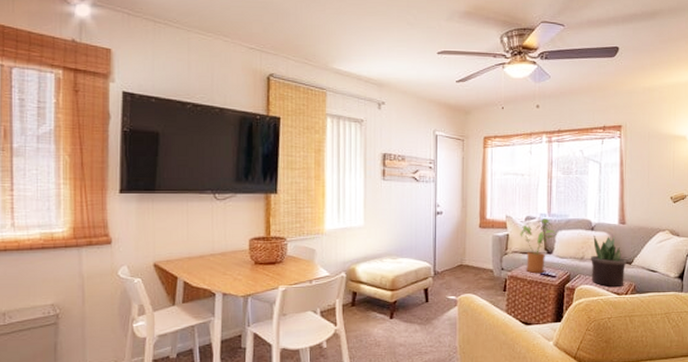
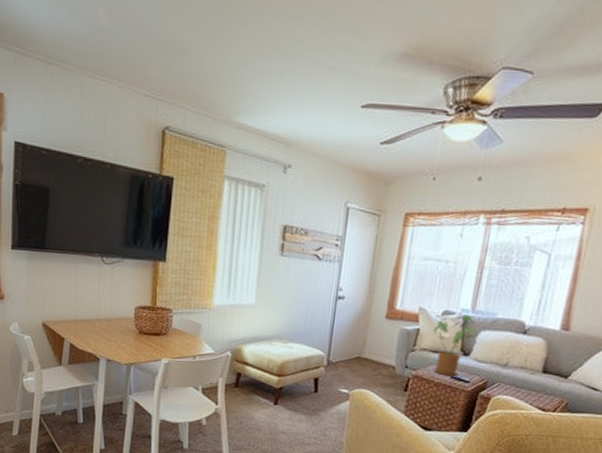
planter: present [591,236,627,288] -> none [513,341,562,403]

